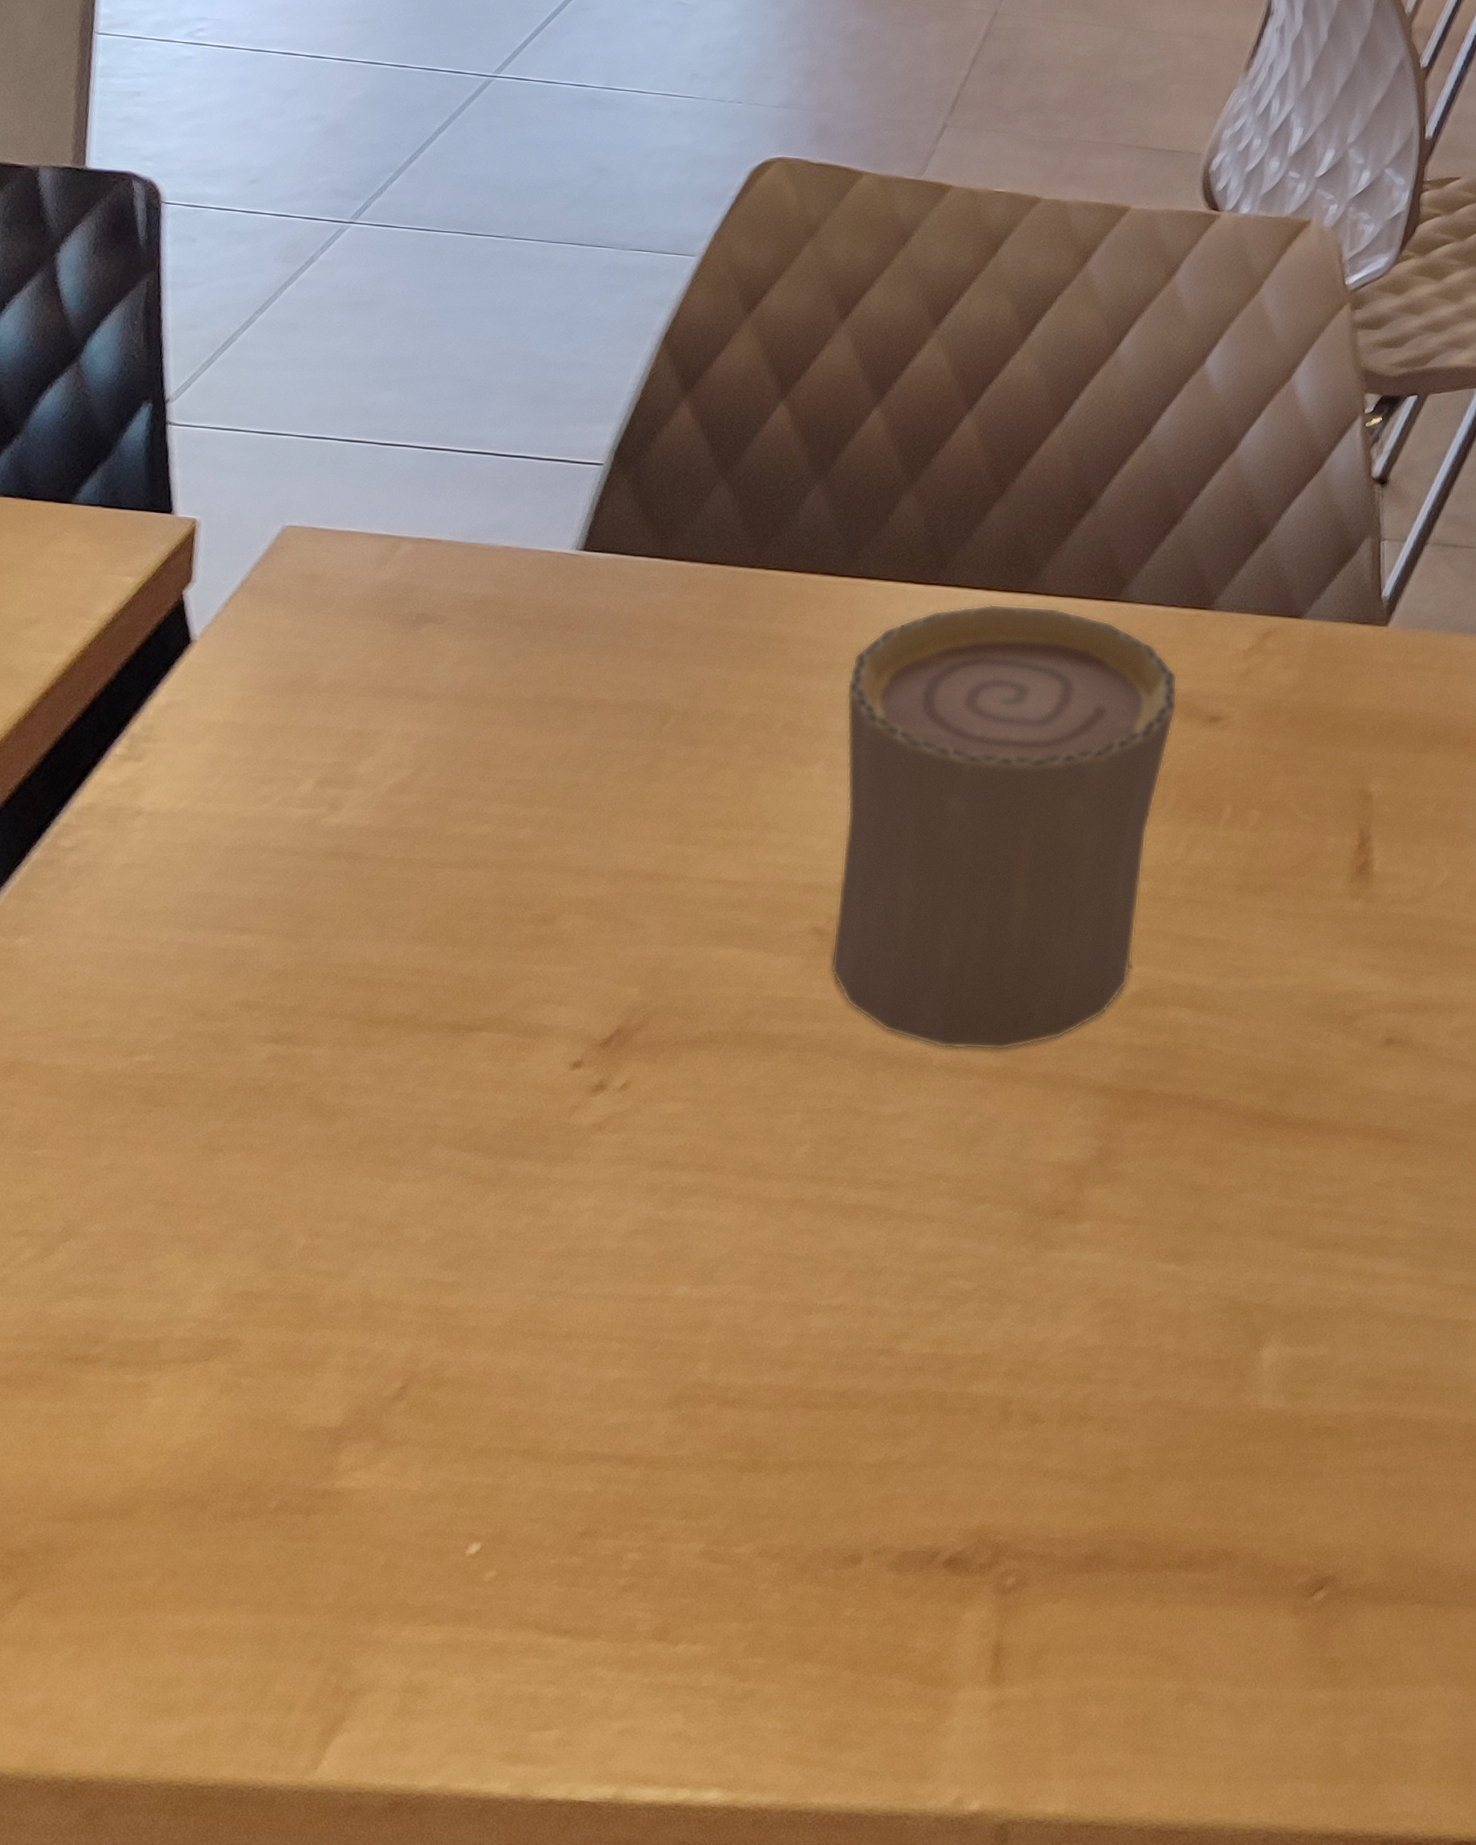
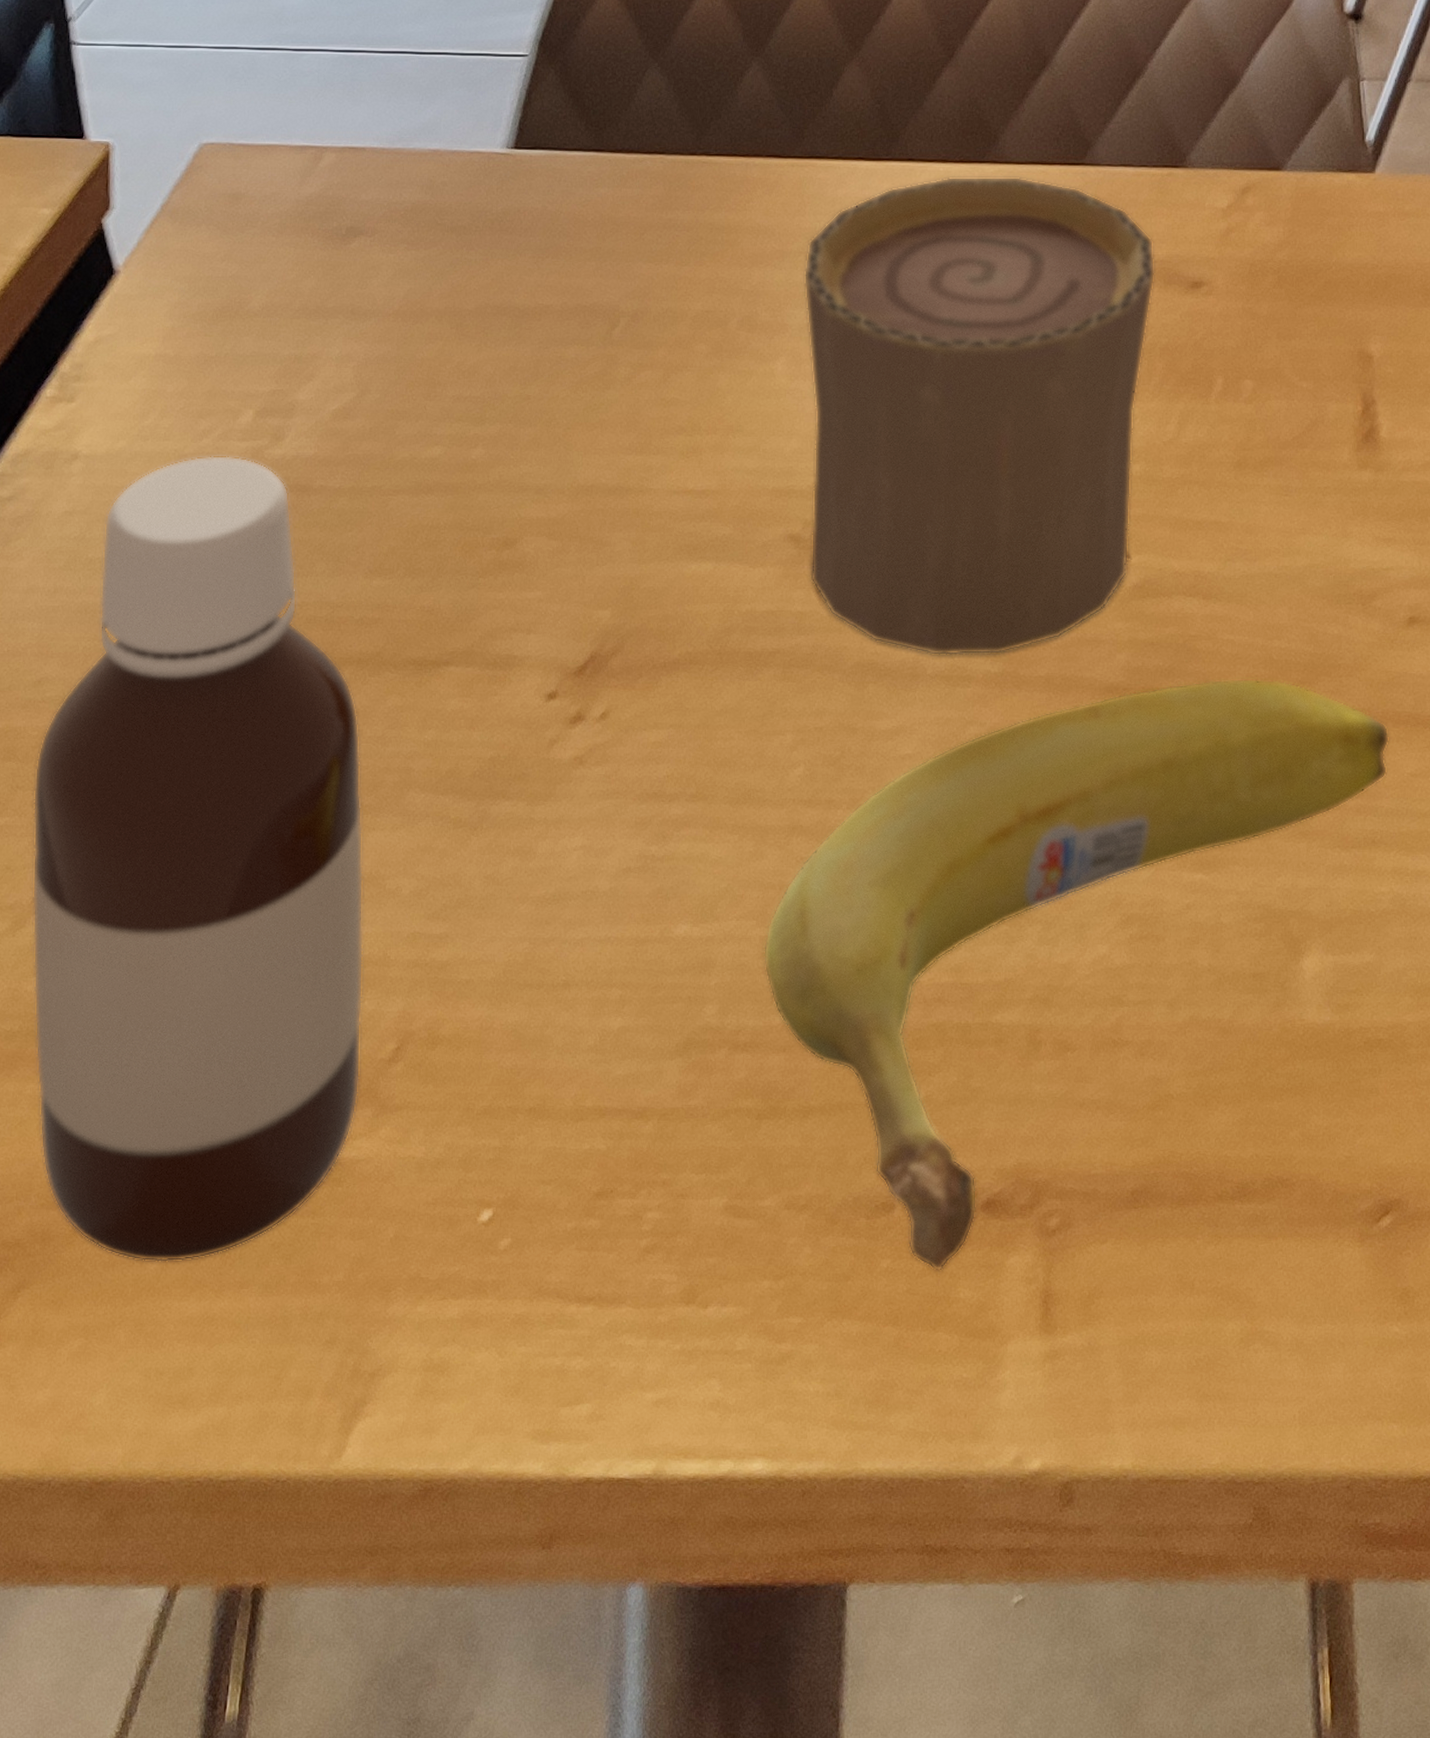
bottle: none [51,819,391,1578] -> present [32,455,364,1262]
fruit: none [757,1085,1360,1622] -> present [763,678,1390,1271]

